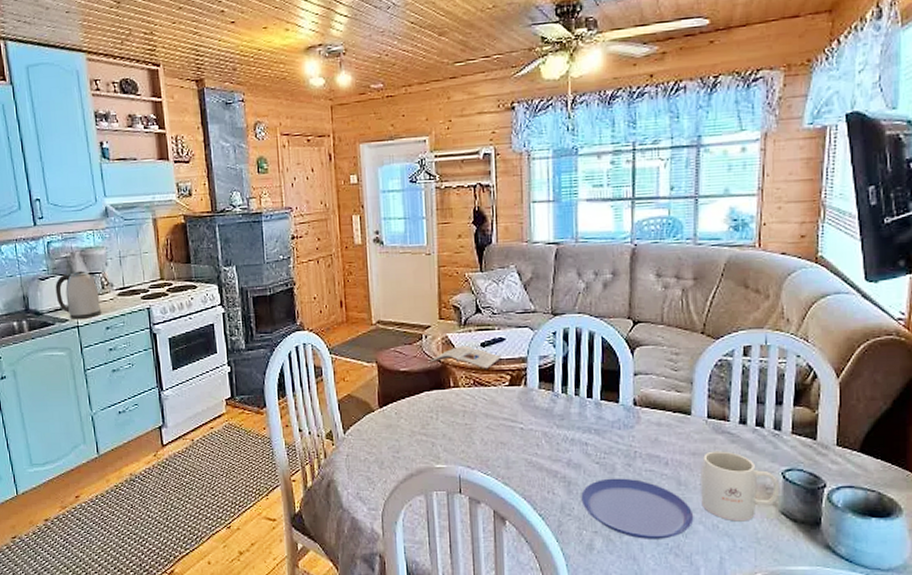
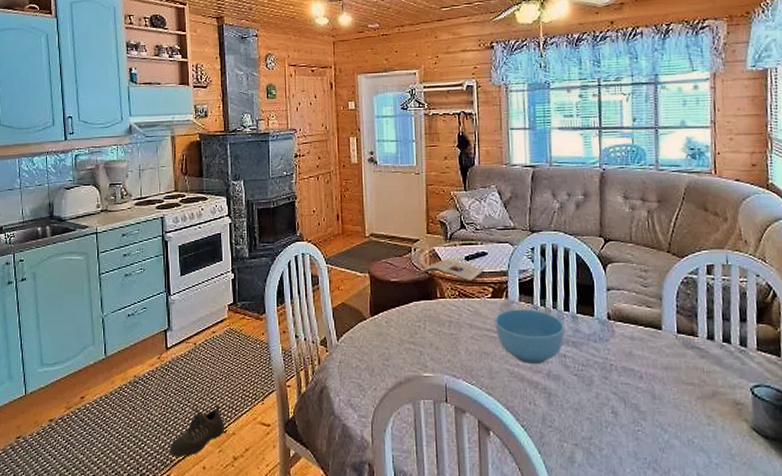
kettle: present [55,270,102,320] -> none [79,181,119,227]
shoe: none [172,500,229,553] -> present [170,403,225,457]
bowl: none [512,396,587,453] -> present [494,309,565,364]
plate: present [581,478,694,539] -> none [561,390,670,453]
mug: present [701,451,780,522] -> none [673,365,750,437]

